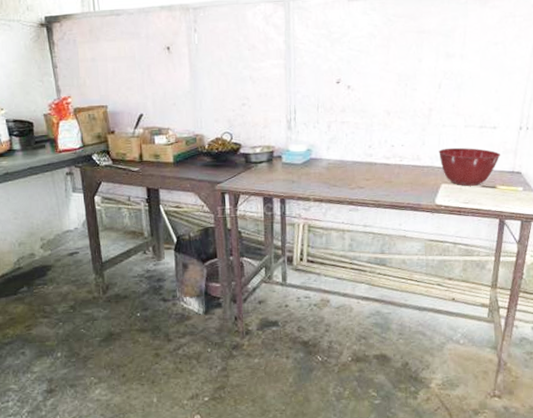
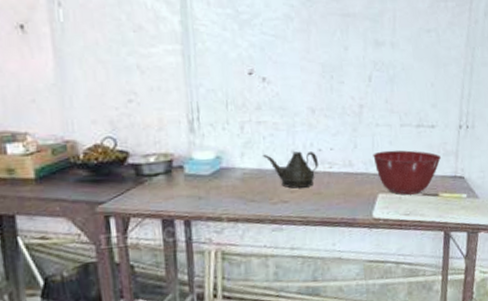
teapot: none [345,146,391,177] -> present [263,151,318,189]

